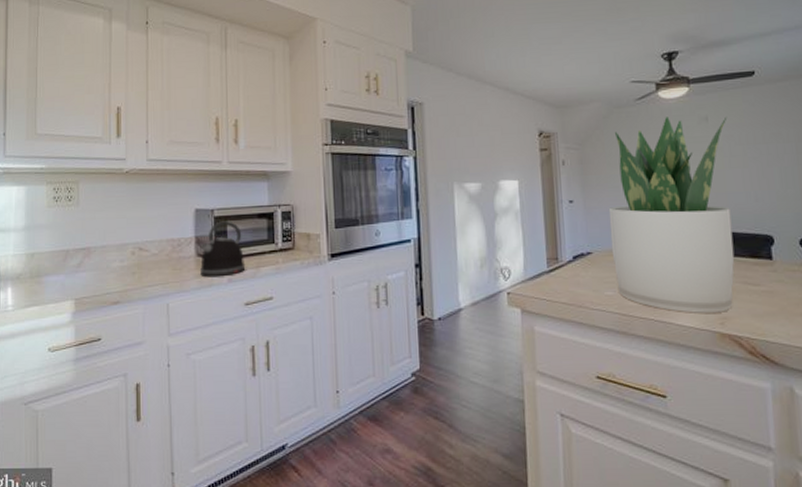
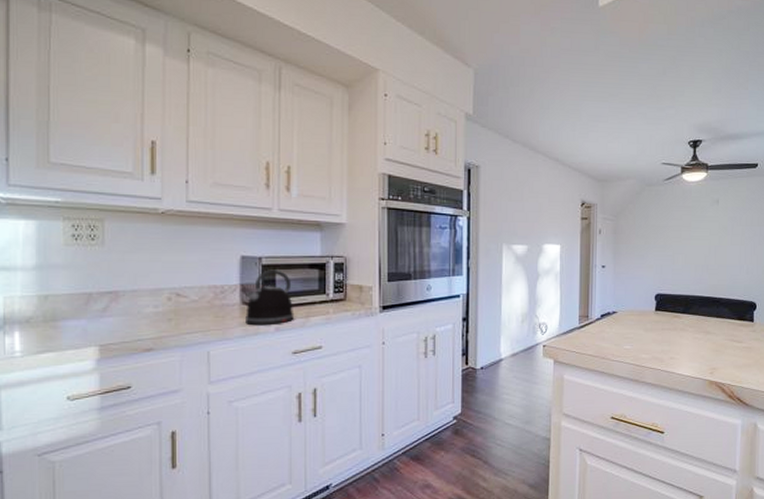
planter: present [608,116,735,314] -> none [633,197,734,366]

